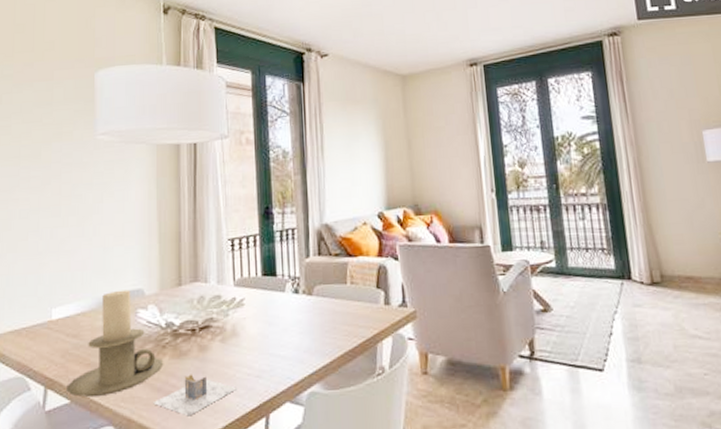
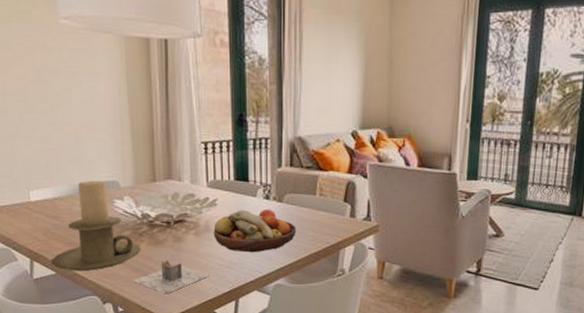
fruit bowl: none [241,304,329,357] -> present [213,209,297,253]

